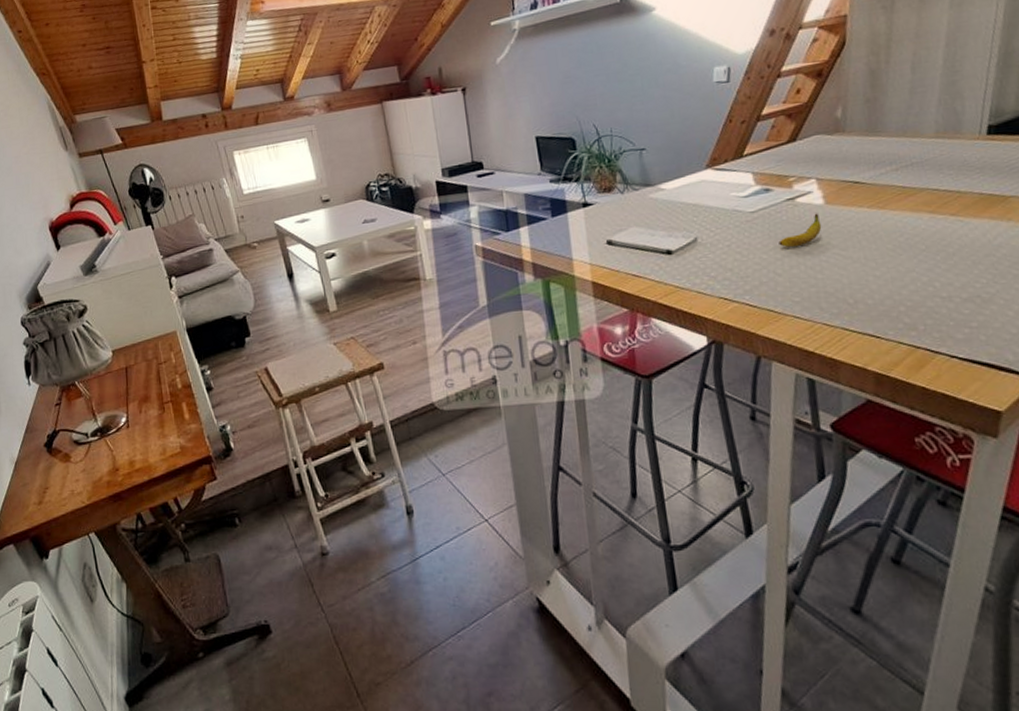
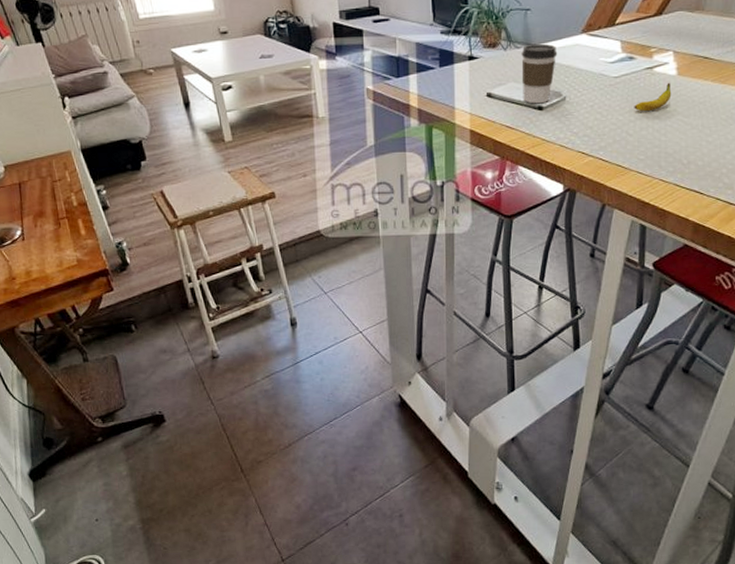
coffee cup: none [640,183,682,249] -> present [521,43,558,104]

